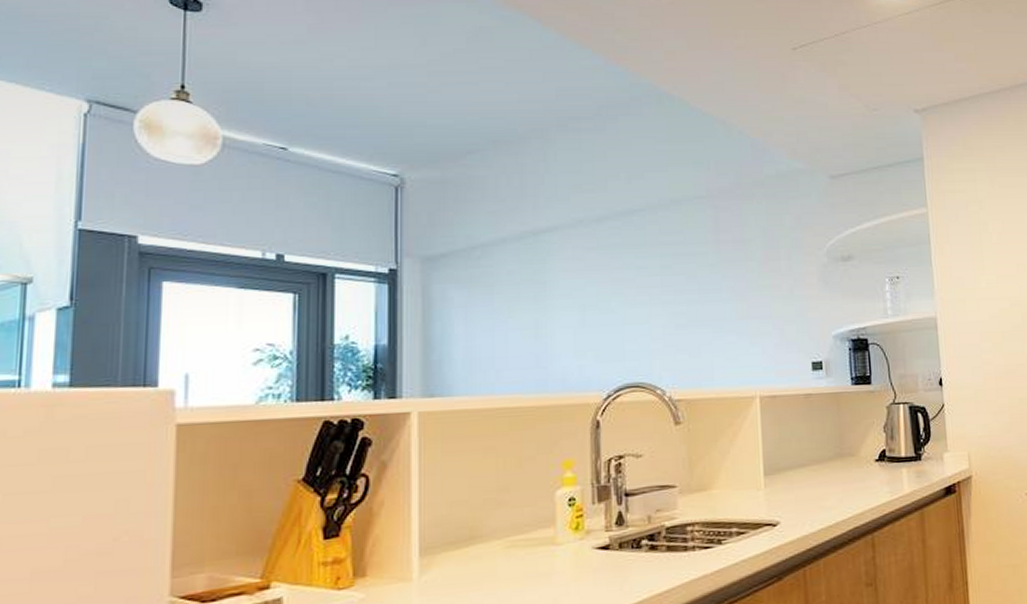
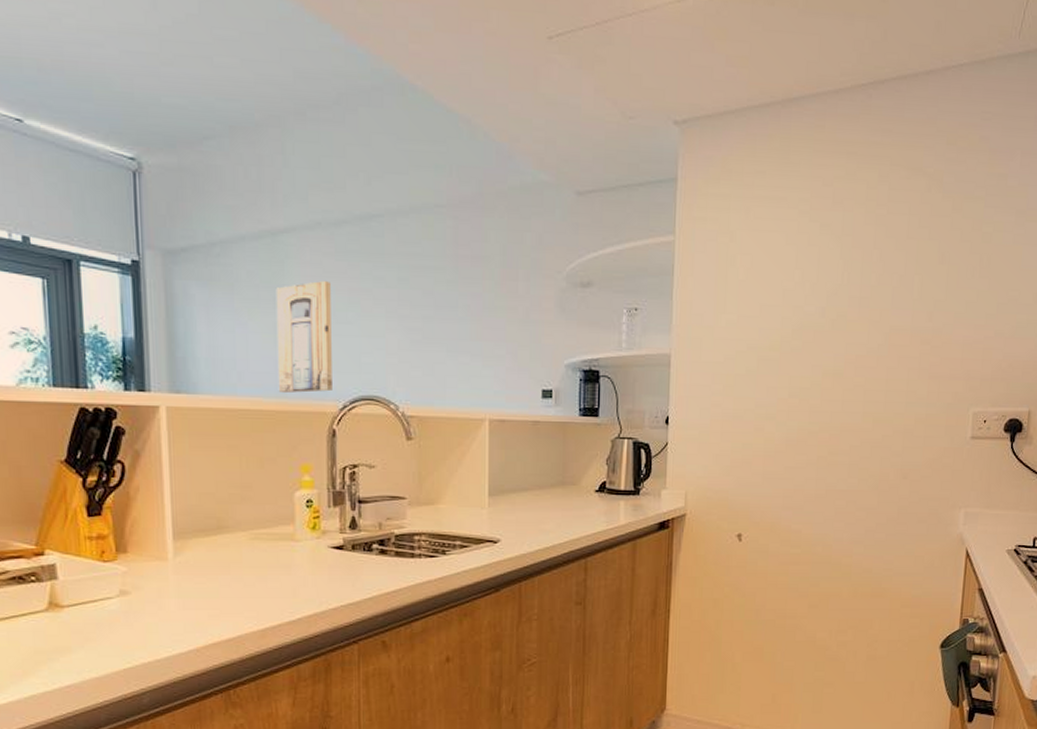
wall art: none [537,274,596,387] -> present [275,281,332,393]

